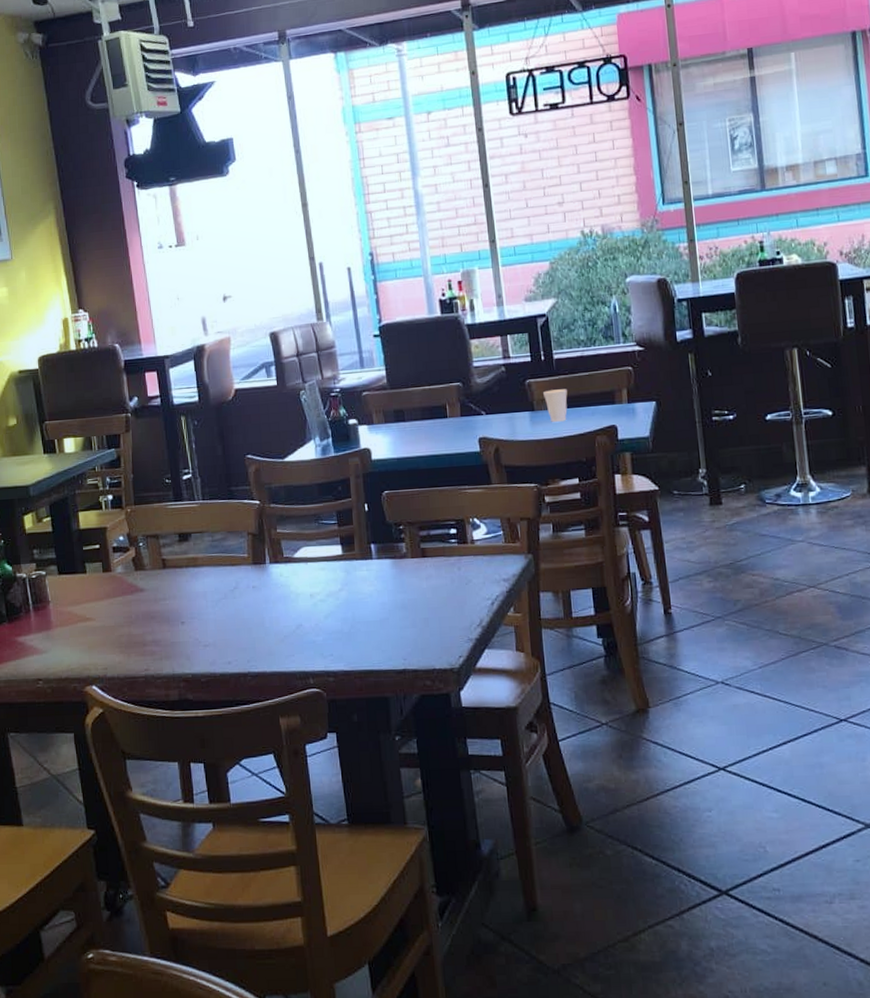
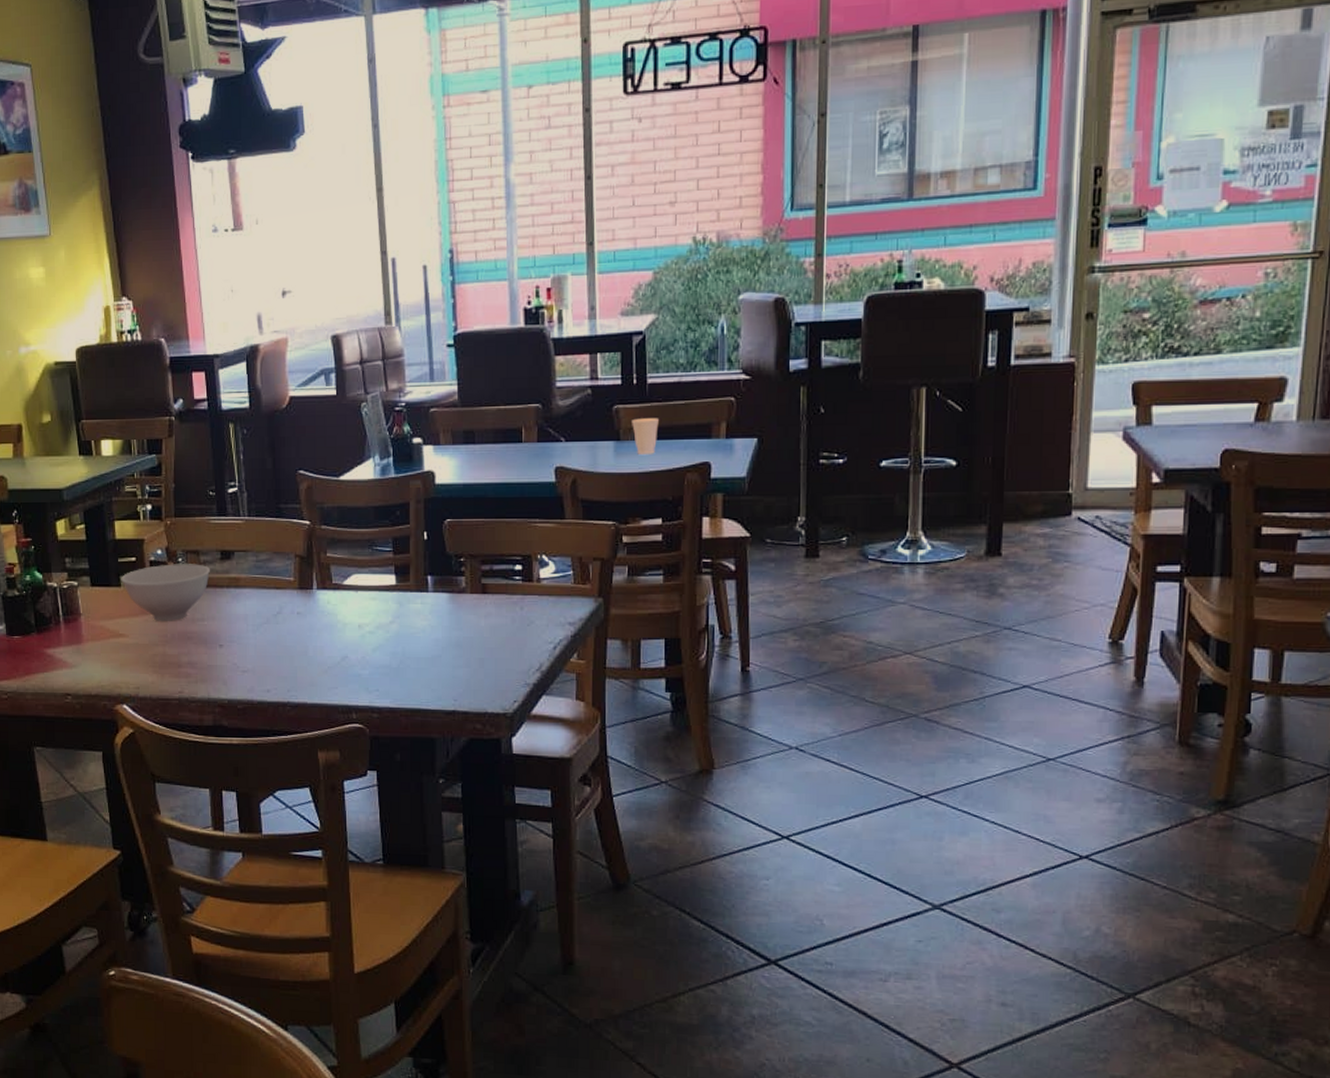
bowl: none [86,547,170,603] -> present [121,564,211,621]

